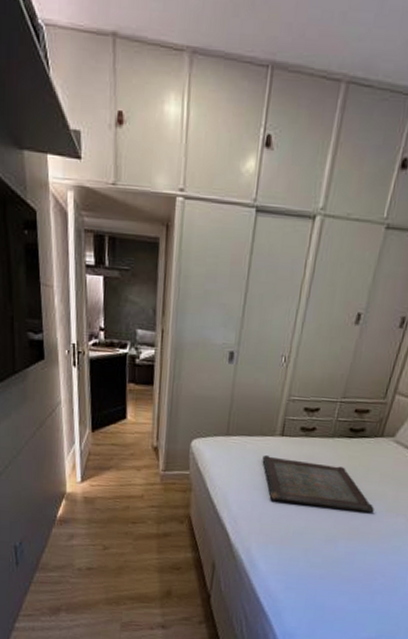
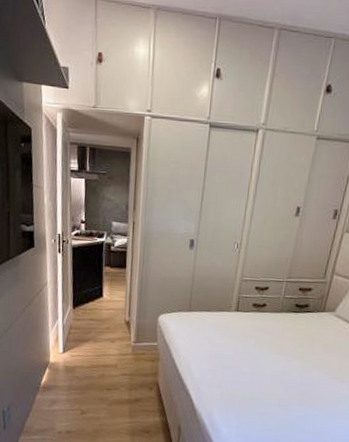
serving tray: present [262,454,374,513] -> none [220,328,321,380]

